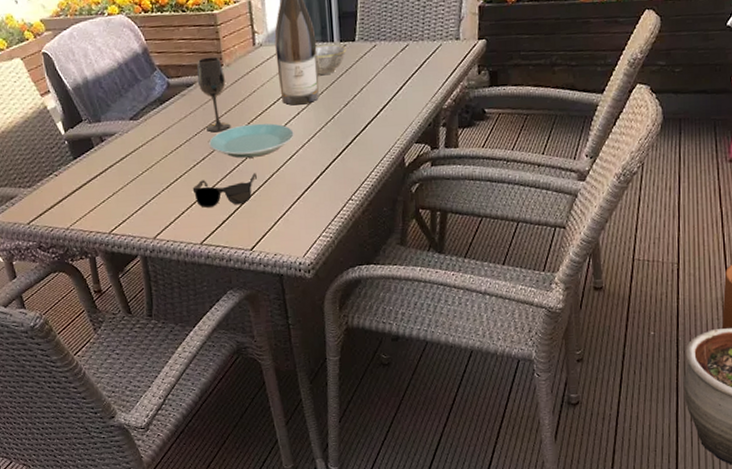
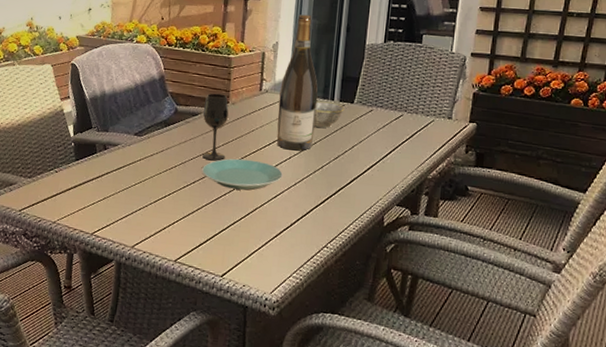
sunglasses: present [192,173,258,208] -> none [177,201,241,231]

